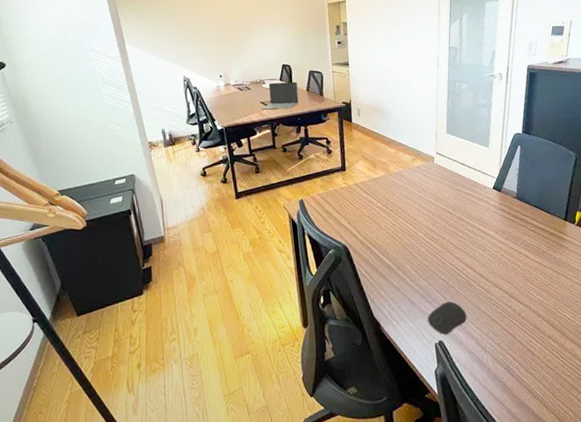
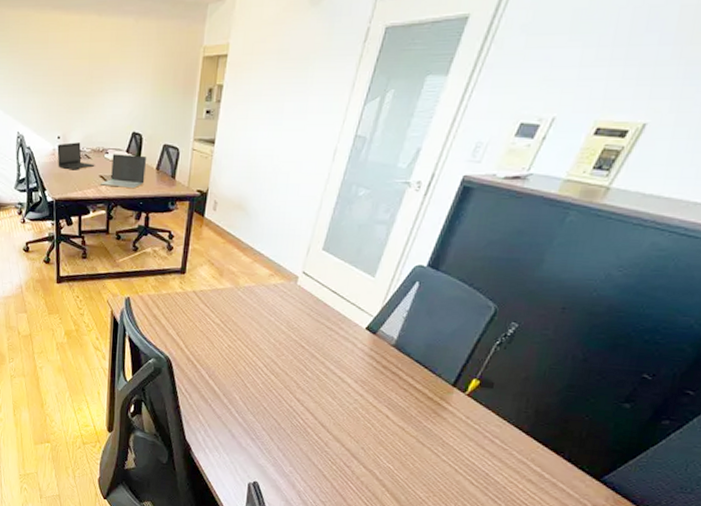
laptop: none [220,78,255,101] -> present [57,142,95,170]
computer mouse: present [427,301,467,335] -> none [246,443,294,477]

